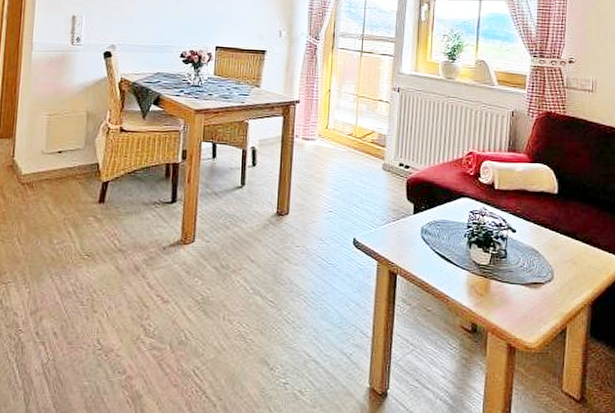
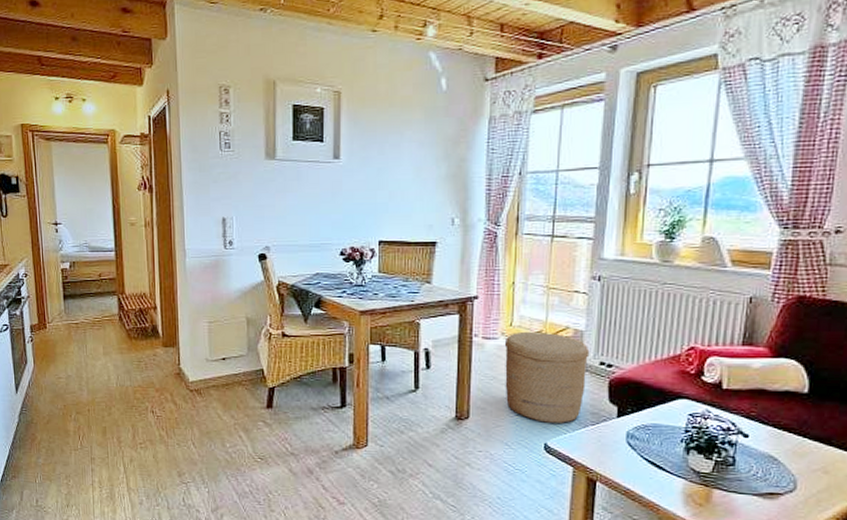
woven basket: none [320,134,391,219] -> present [504,331,590,423]

